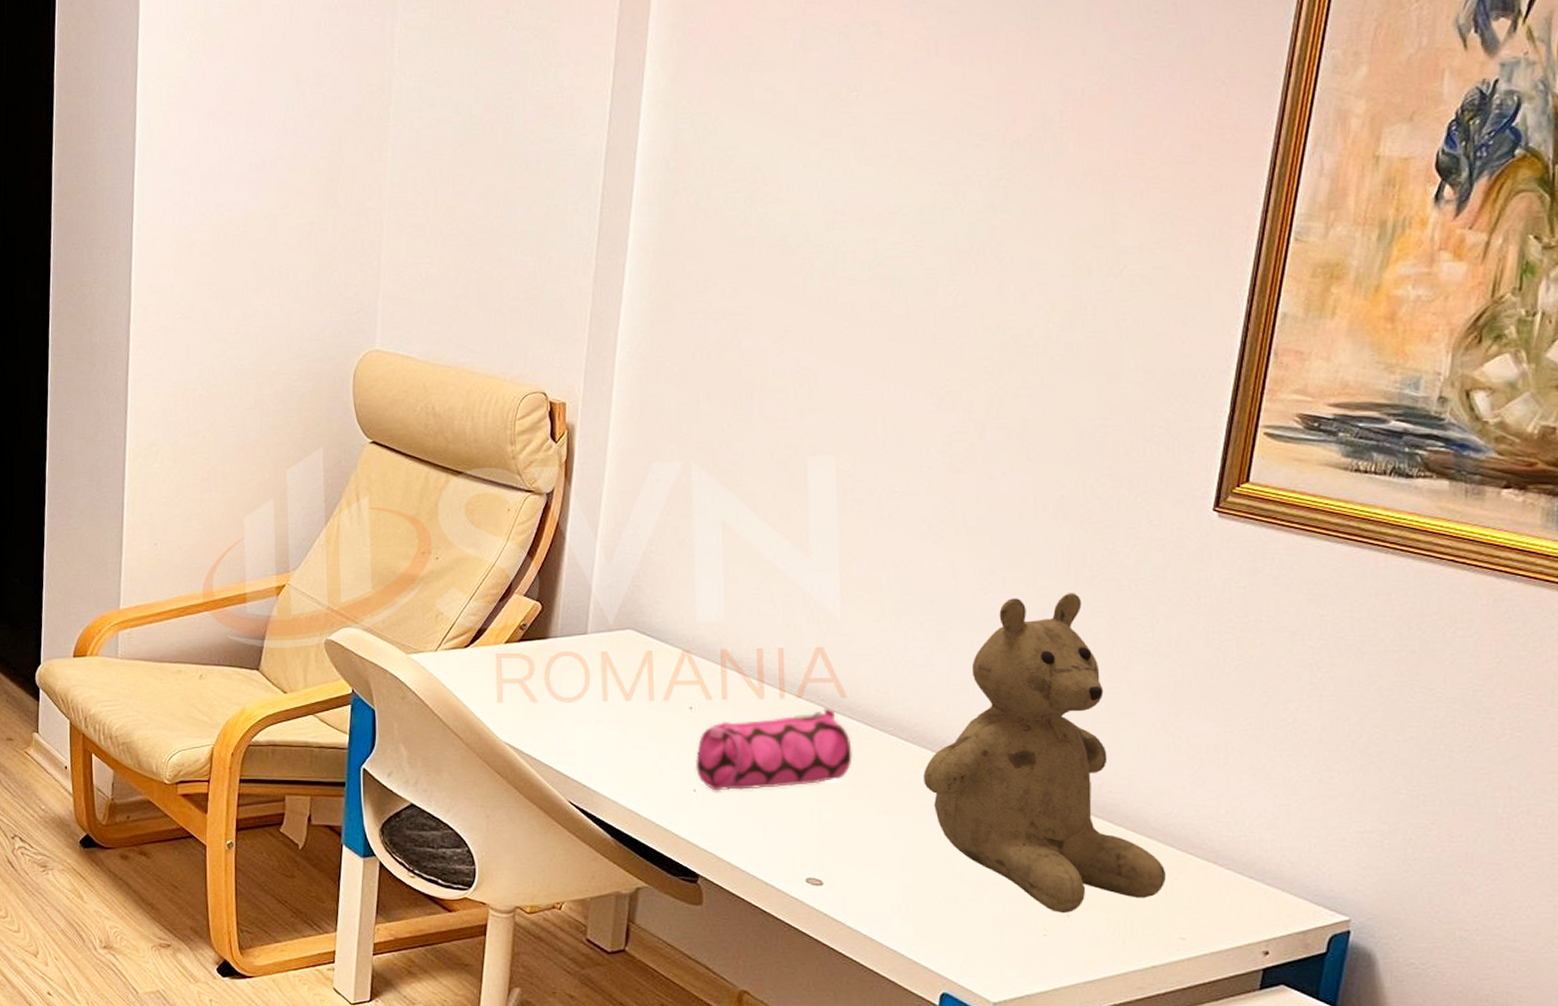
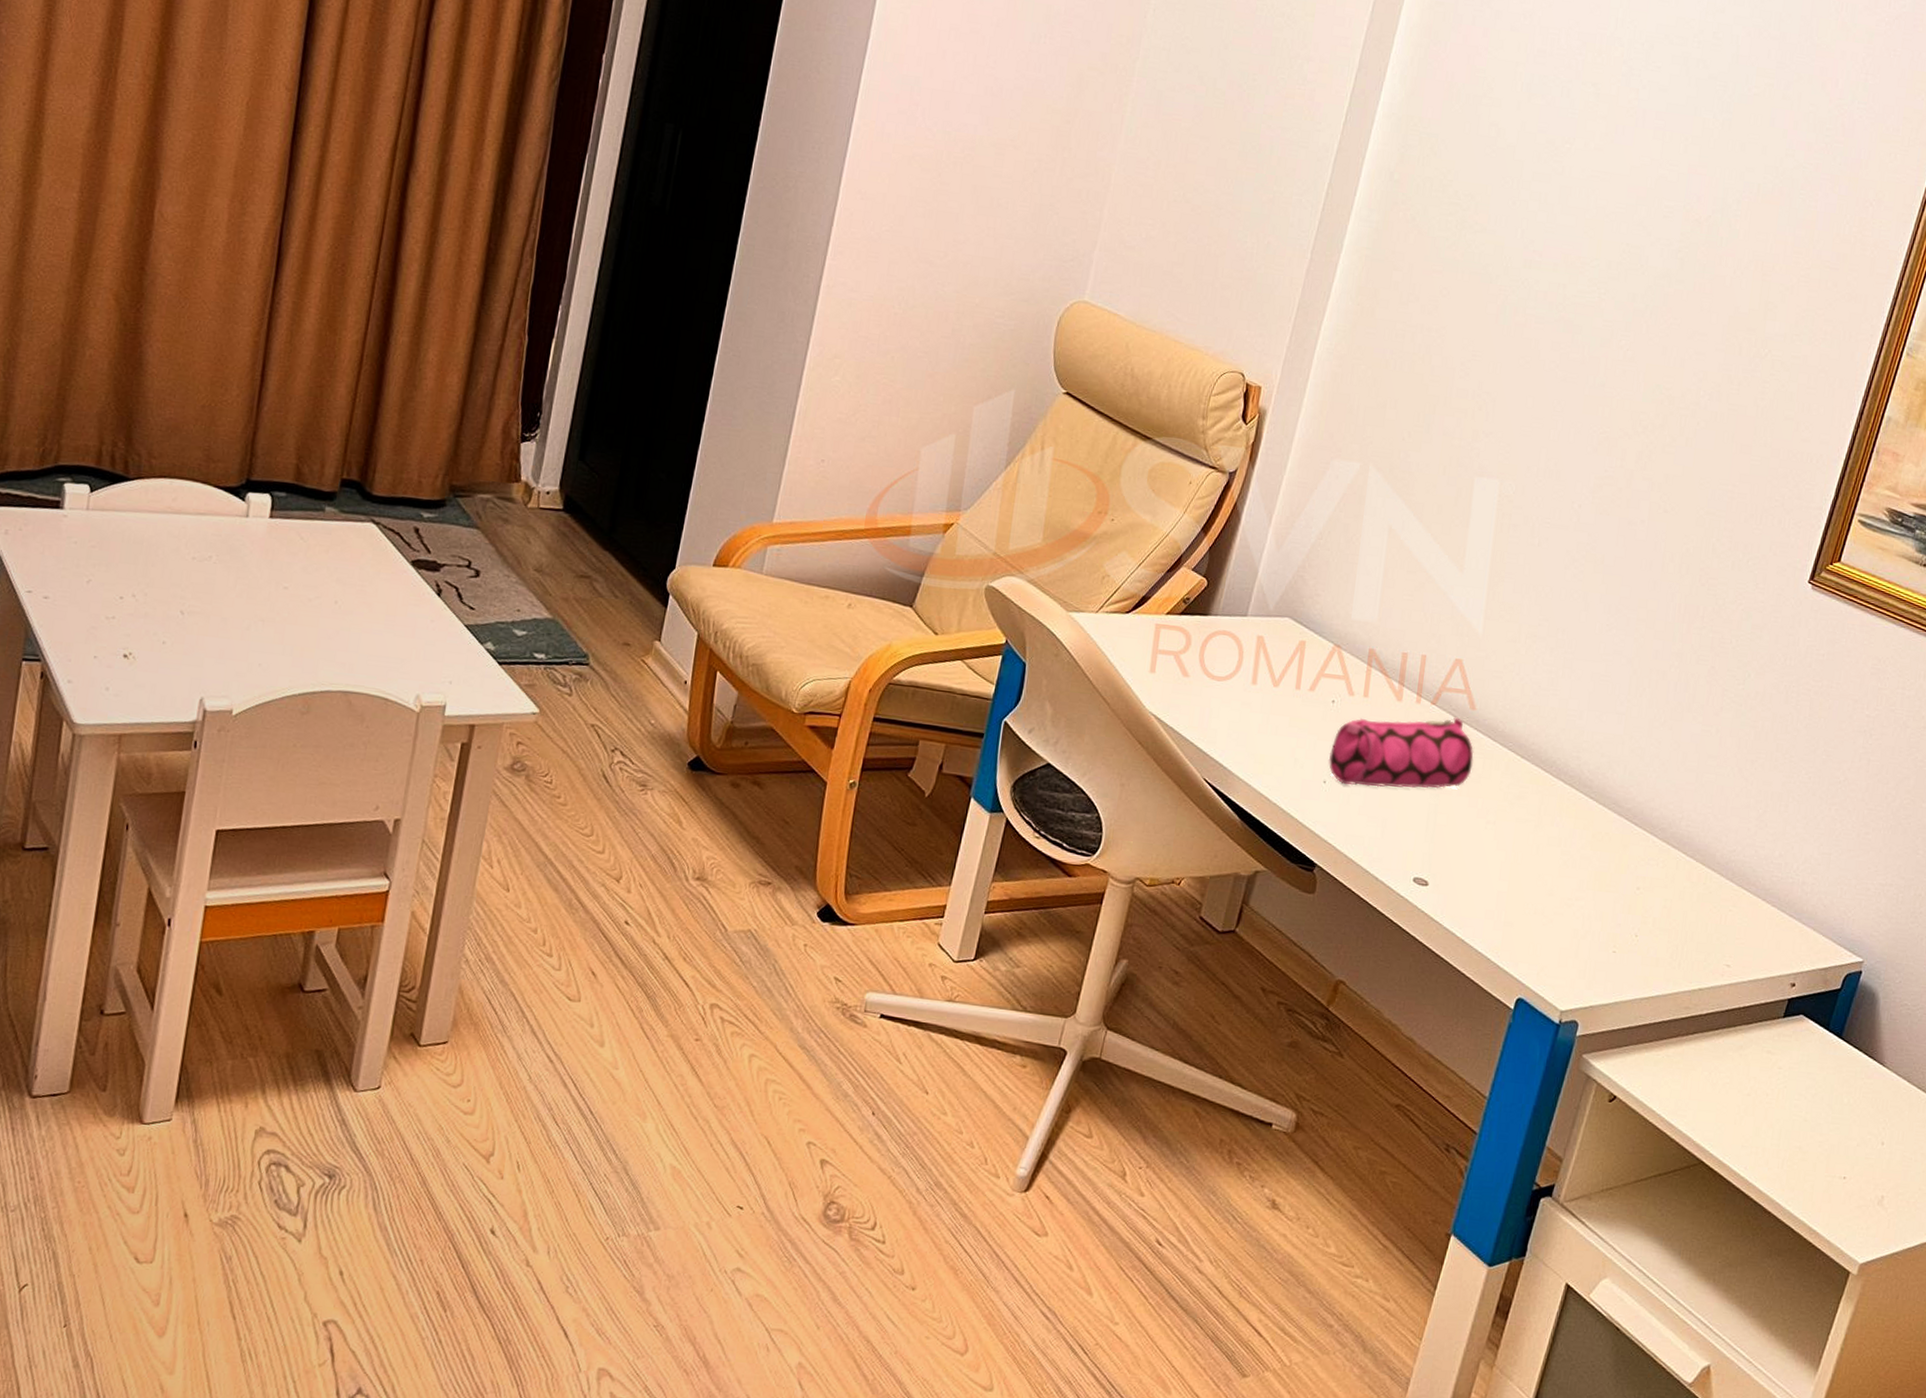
teddy bear: present [923,593,1166,913] -> none [1531,637,1723,933]

